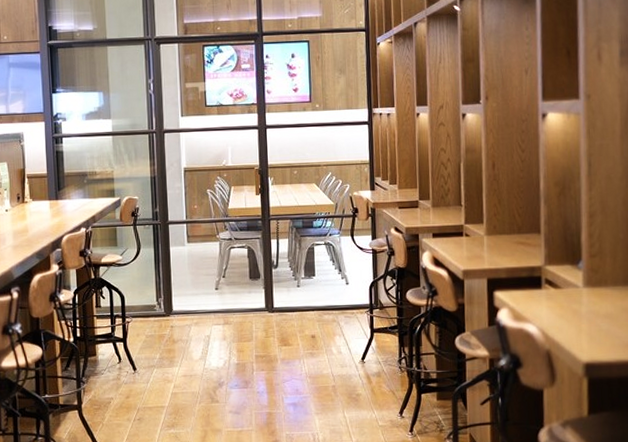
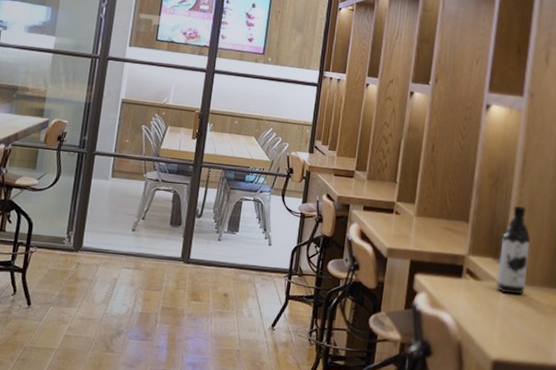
water bottle: none [576,209,609,297] -> present [496,205,531,295]

